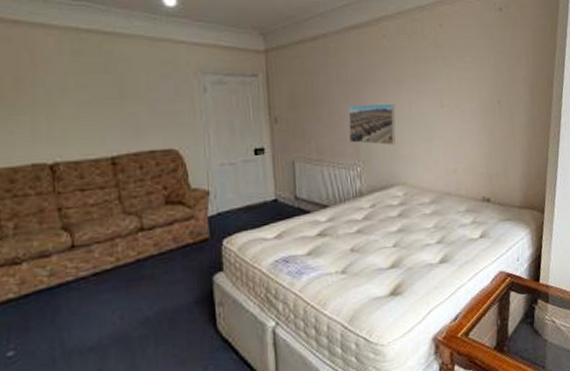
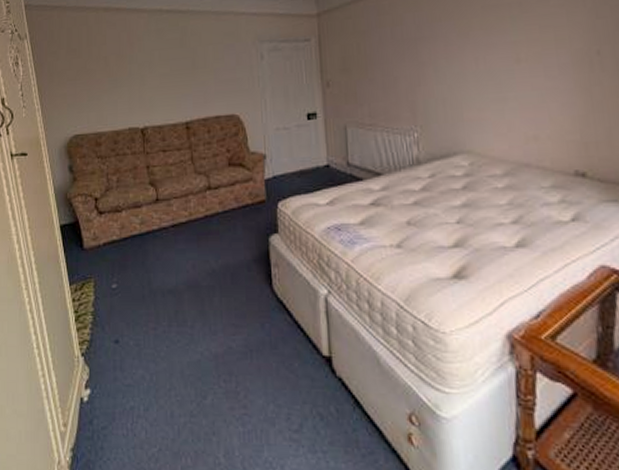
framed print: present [348,104,396,146] -> none [403,61,460,109]

